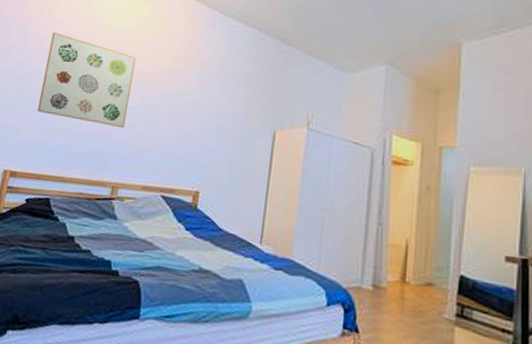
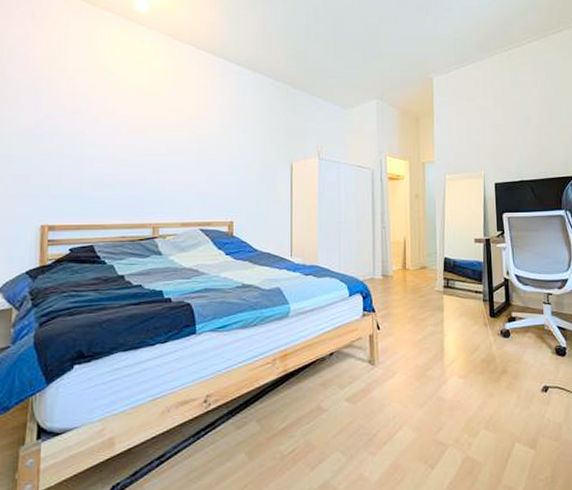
wall art: present [37,32,136,129] -> none [64,89,157,175]

